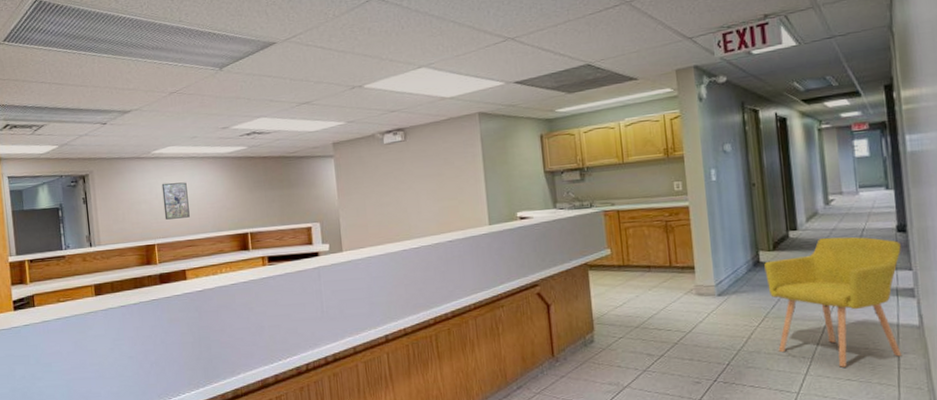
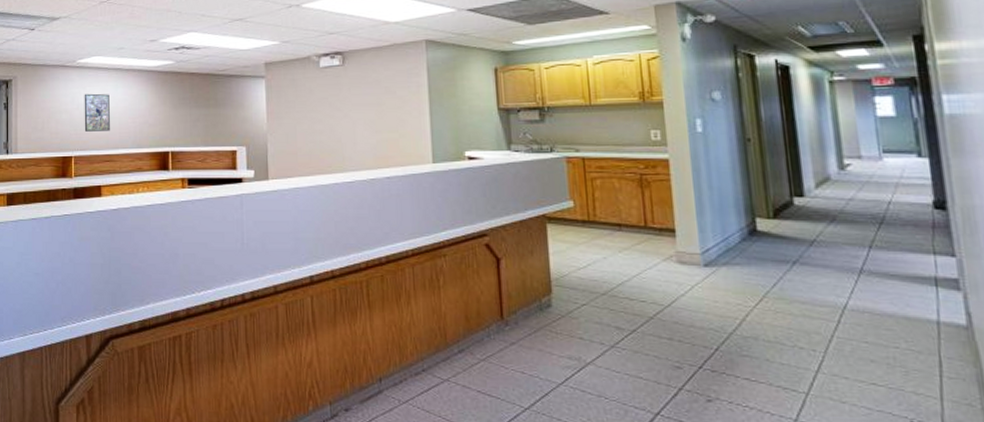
chair: present [764,236,903,368] -> none [762,208,946,368]

